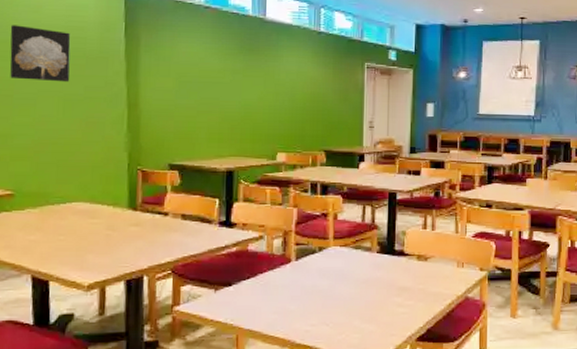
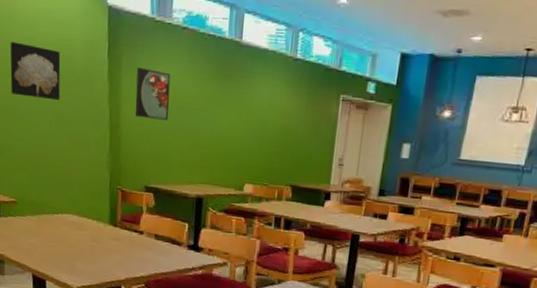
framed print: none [156,45,194,96] -> present [135,67,171,120]

